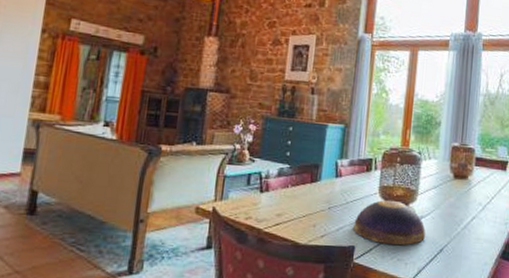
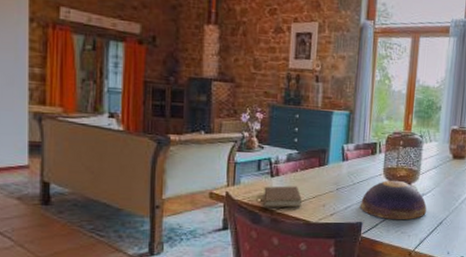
book: none [238,202,291,227] -> present [251,186,302,208]

